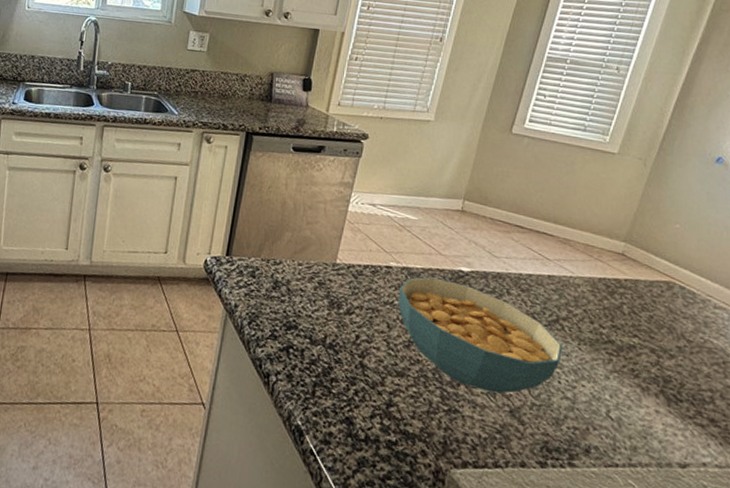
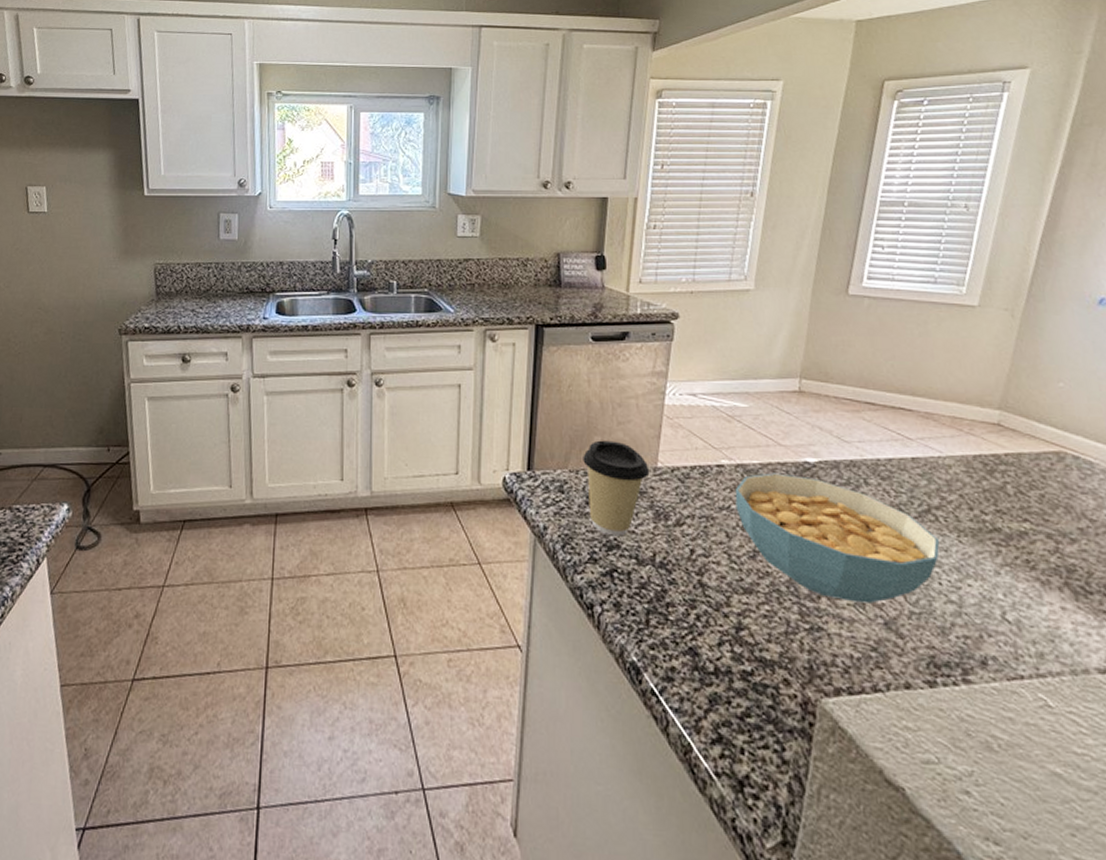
coffee cup: none [274,236,330,319] -> present [583,440,650,536]

